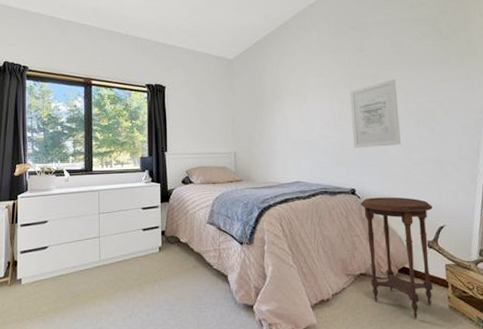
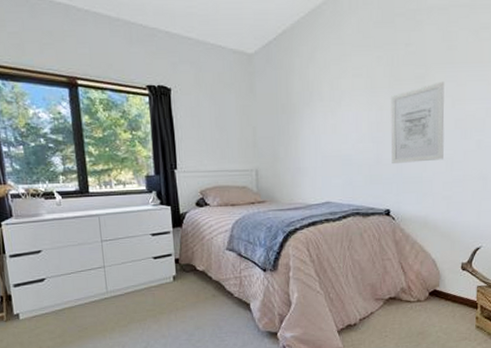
side table: present [360,197,433,319] -> none [394,217,470,340]

